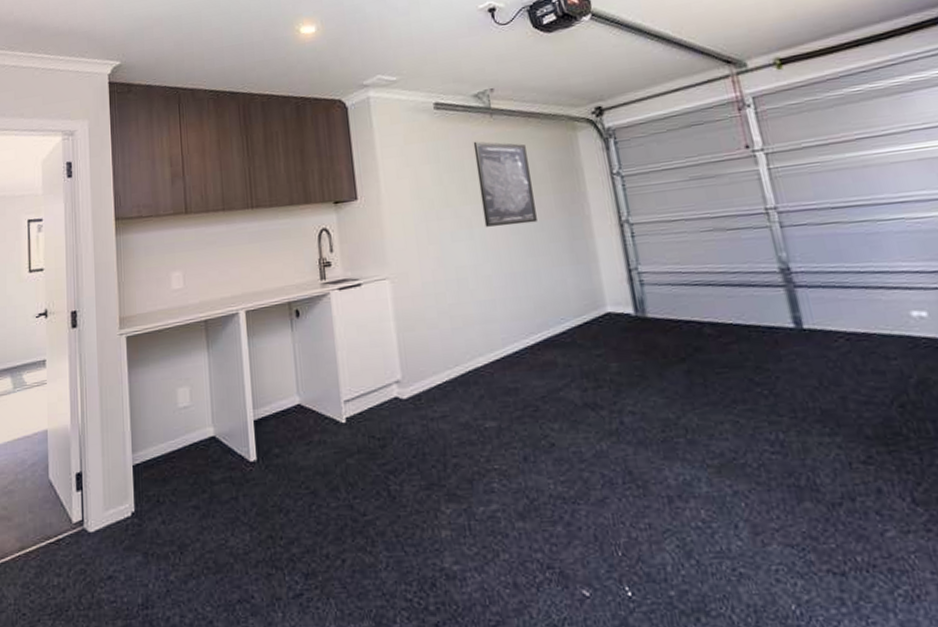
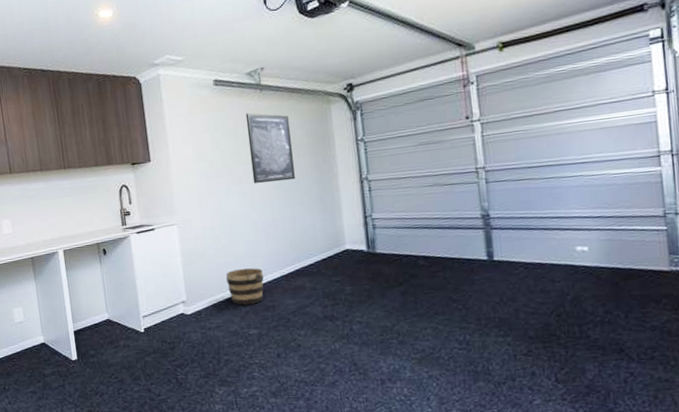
bucket: none [453,336,503,387] -> present [226,268,264,305]

